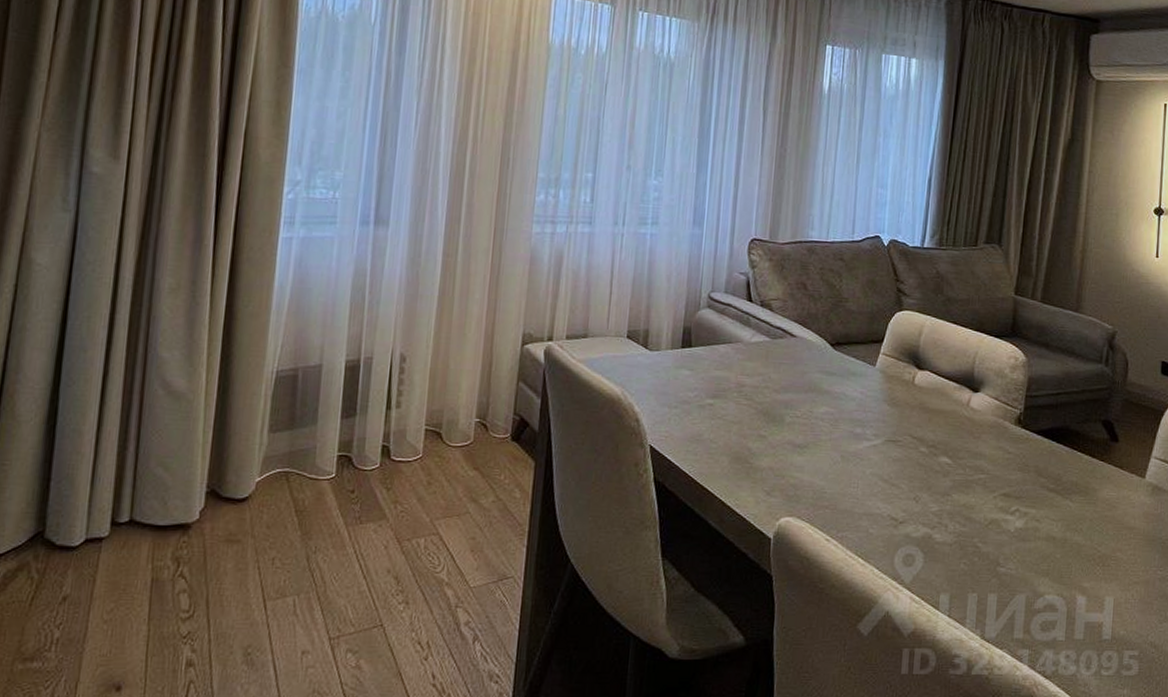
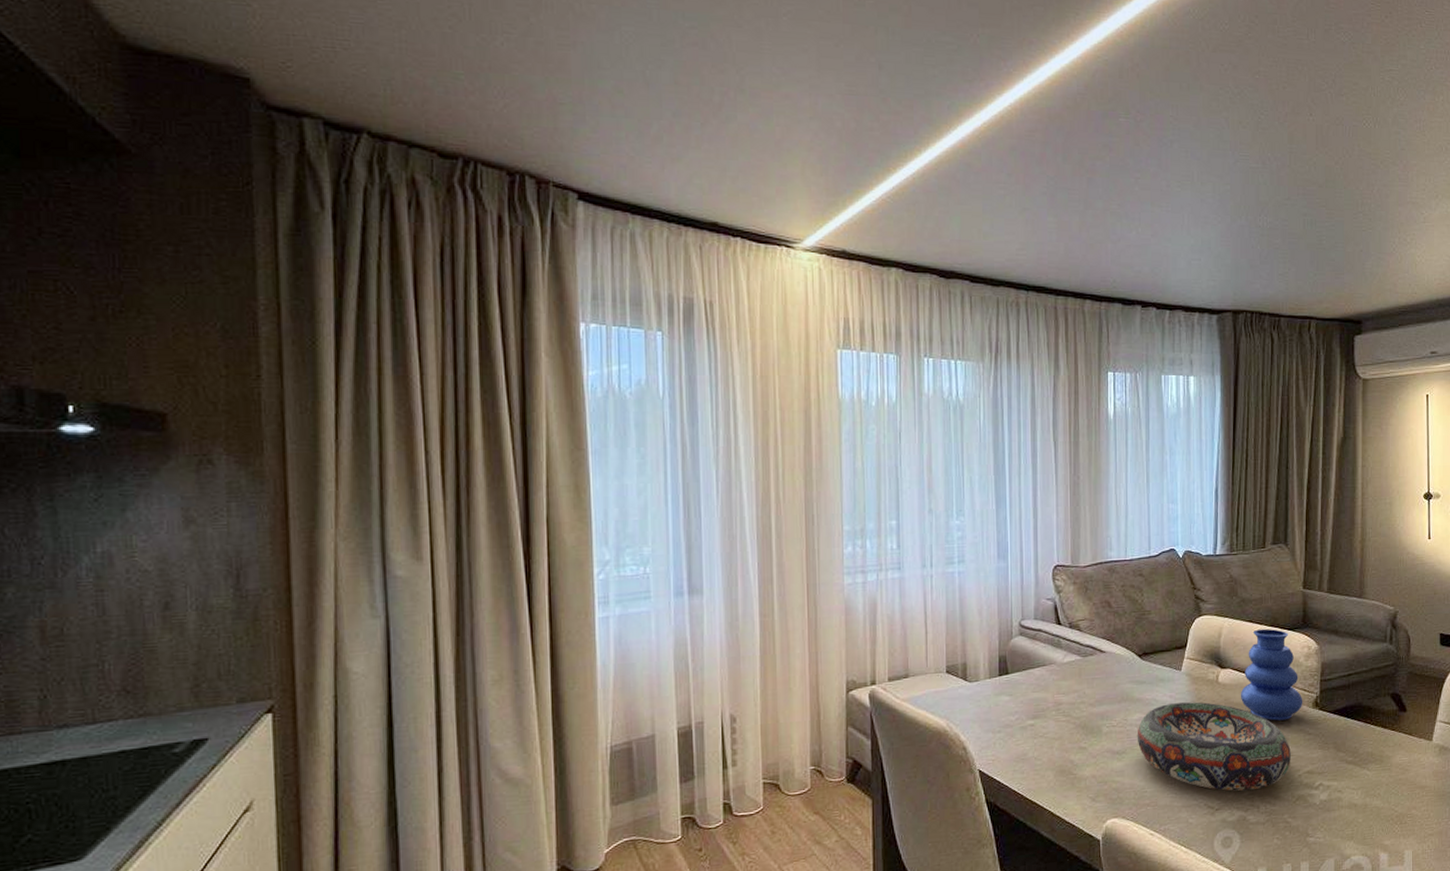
decorative bowl: none [821,400,987,507] -> present [1137,702,1291,791]
vase: none [936,332,1005,434] -> present [1240,628,1303,721]

